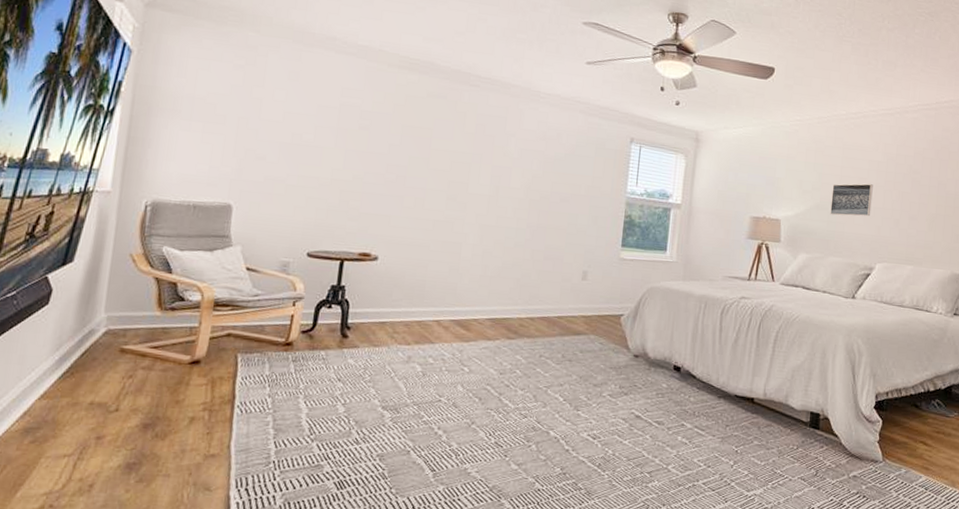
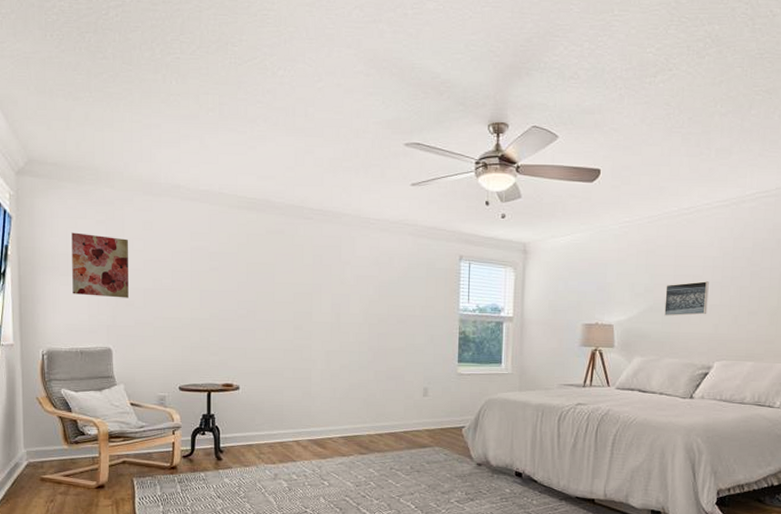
wall art: none [193,74,268,151] -> present [71,232,129,298]

